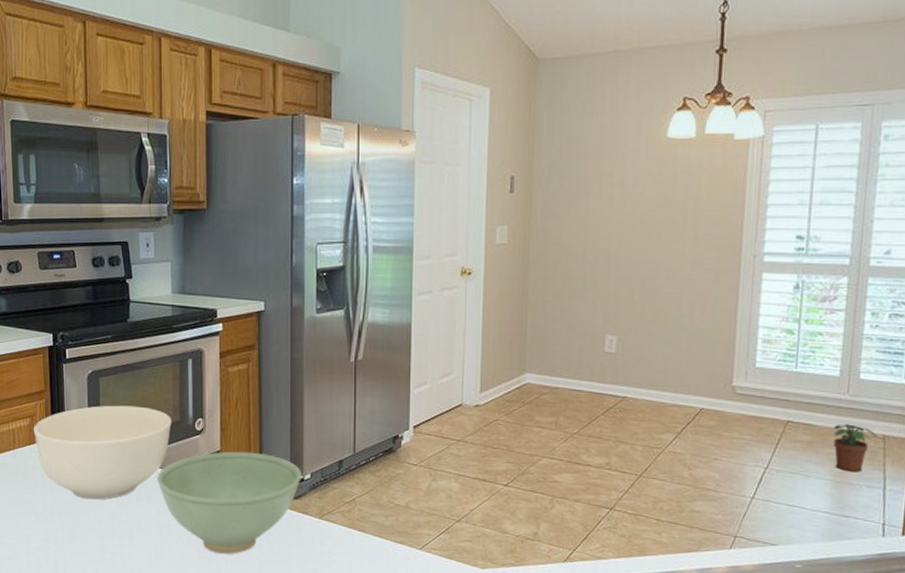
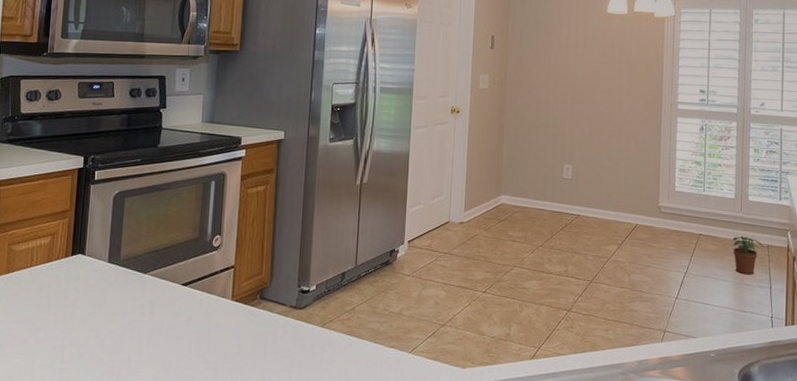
bowl: present [33,405,172,500] -> none [53,223,191,315]
bowl: present [157,451,303,554] -> none [171,265,309,364]

